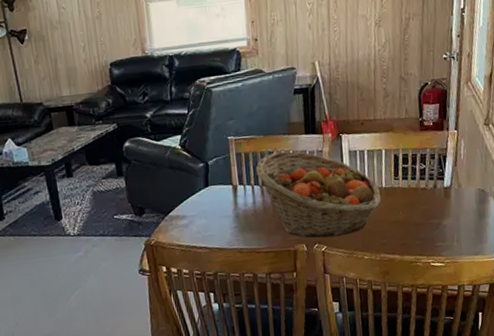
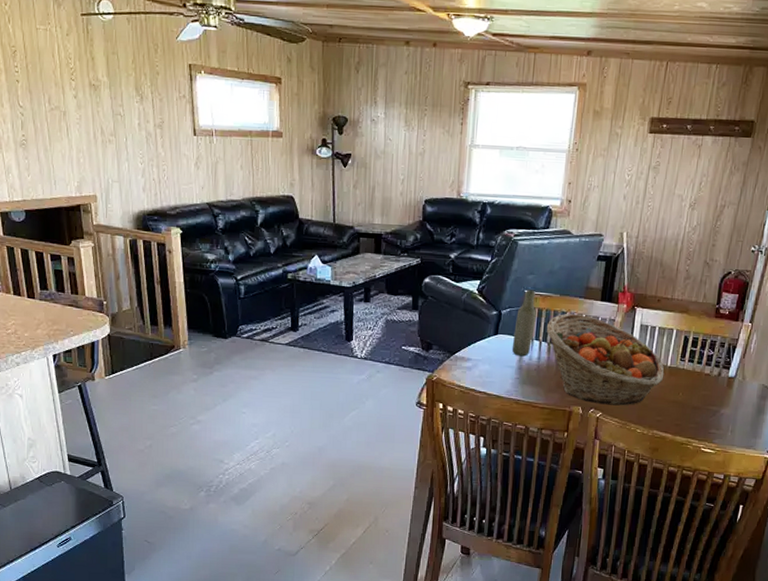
bottle: none [223,135,245,205] -> present [511,289,536,357]

